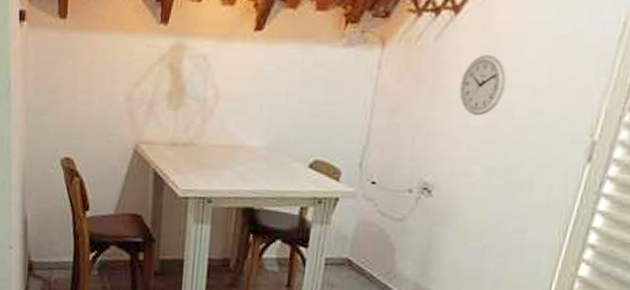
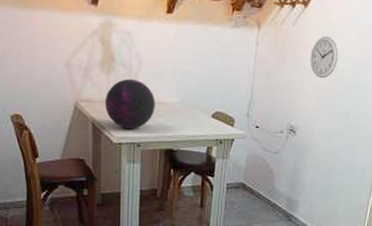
decorative orb: none [170,115,234,180] -> present [105,78,155,129]

